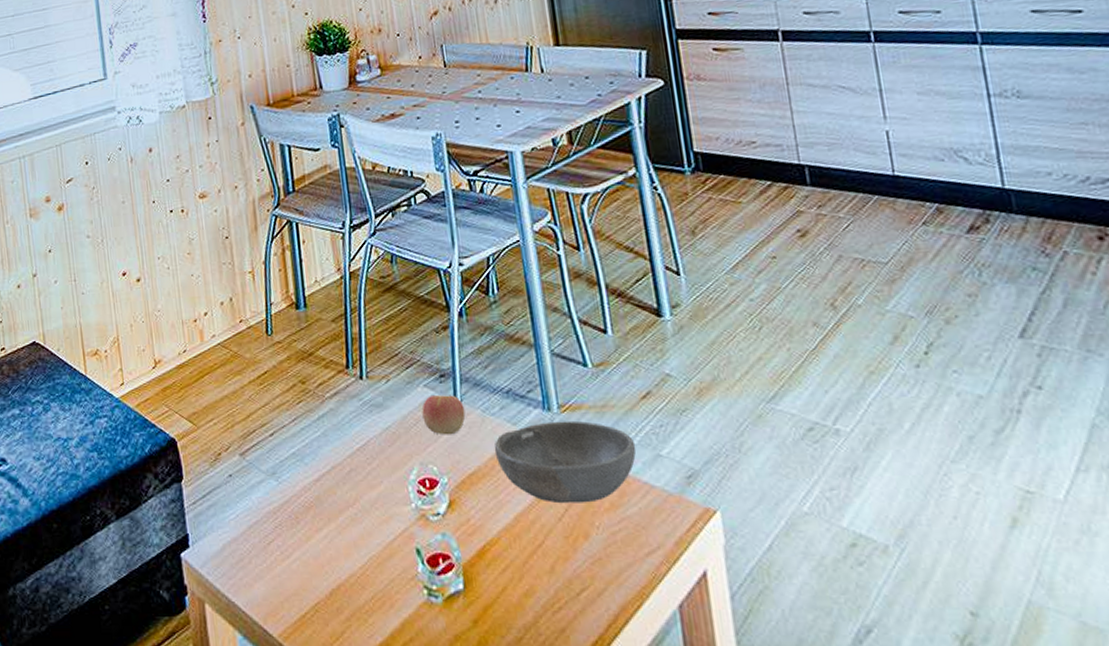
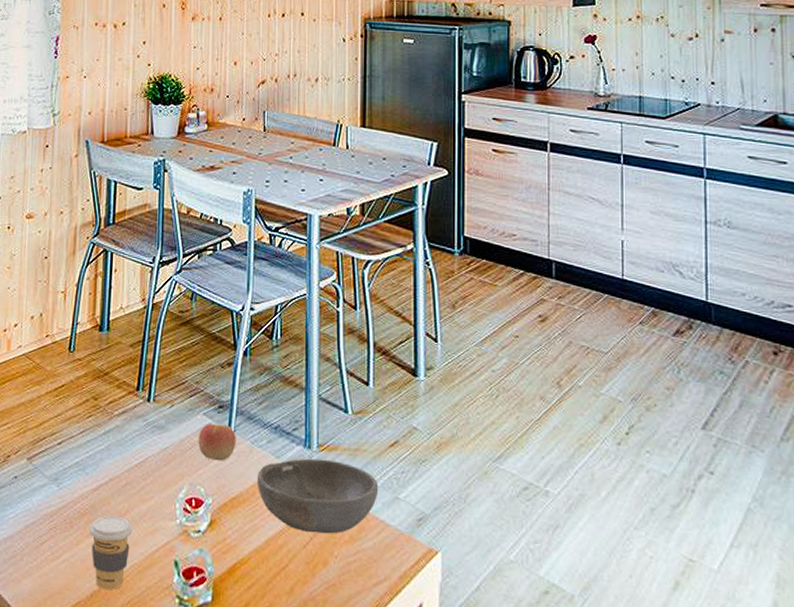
coffee cup: none [317,506,366,587] -> present [89,515,133,590]

